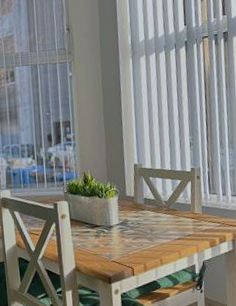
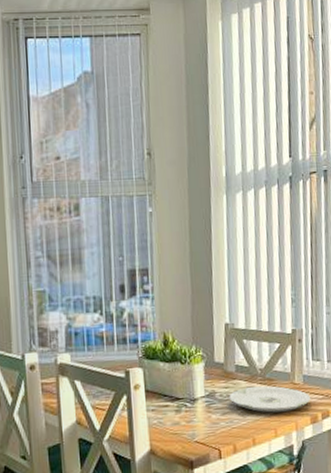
plate: none [139,215,210,238] -> present [229,386,311,413]

